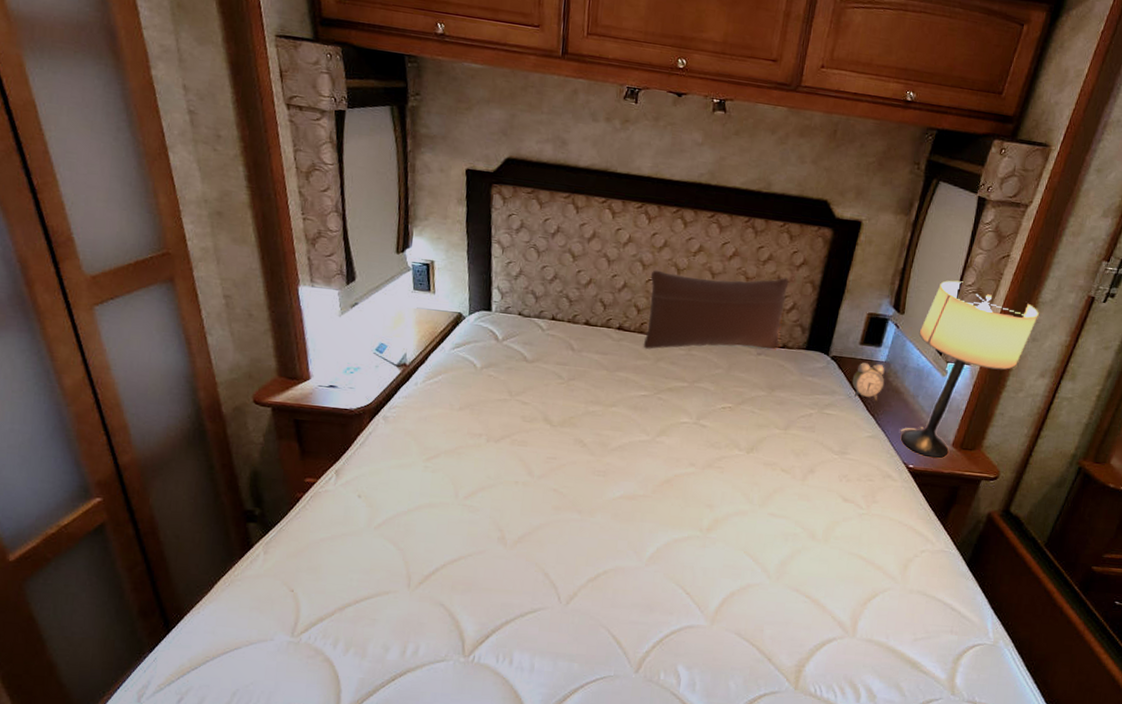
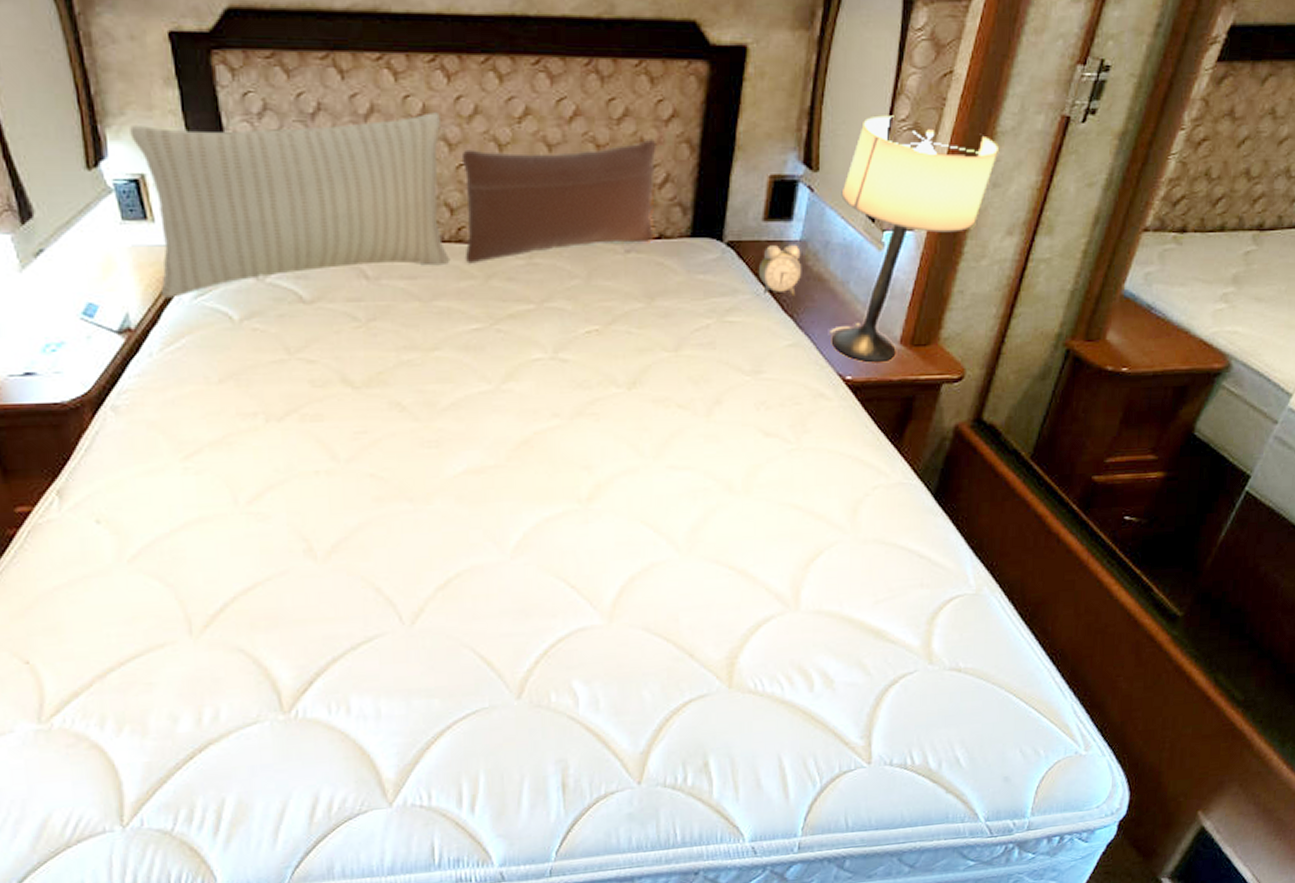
pillow: none [429,228,640,348] -> present [130,112,451,298]

